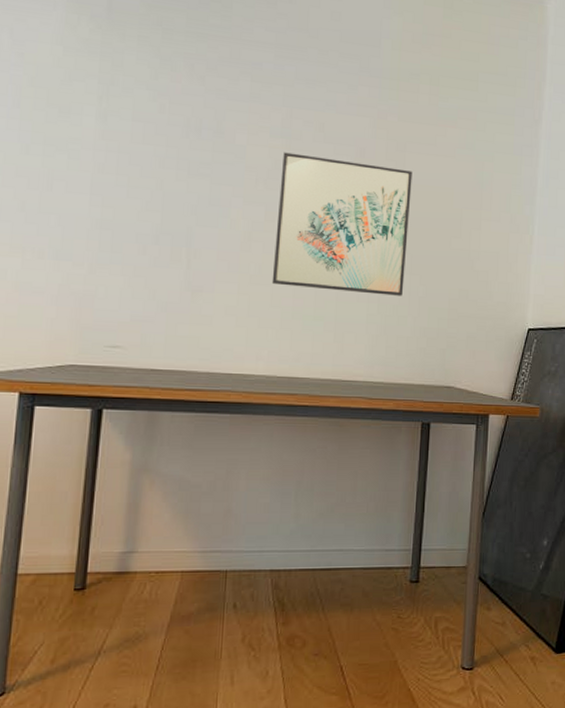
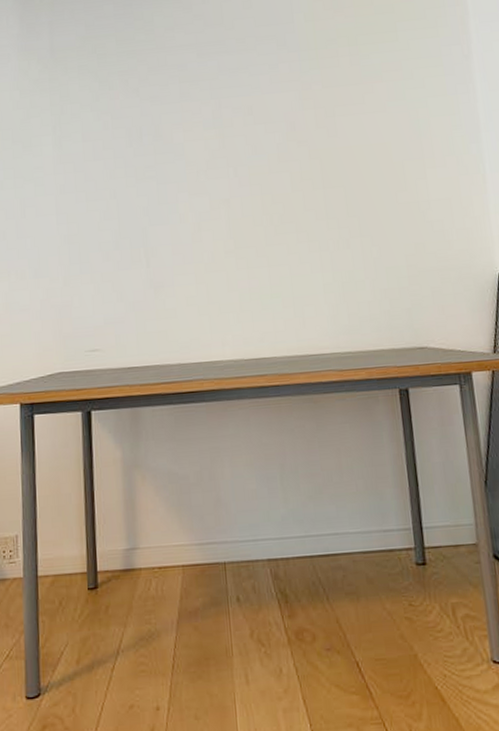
wall art: present [271,152,413,296] -> none [218,134,357,269]

